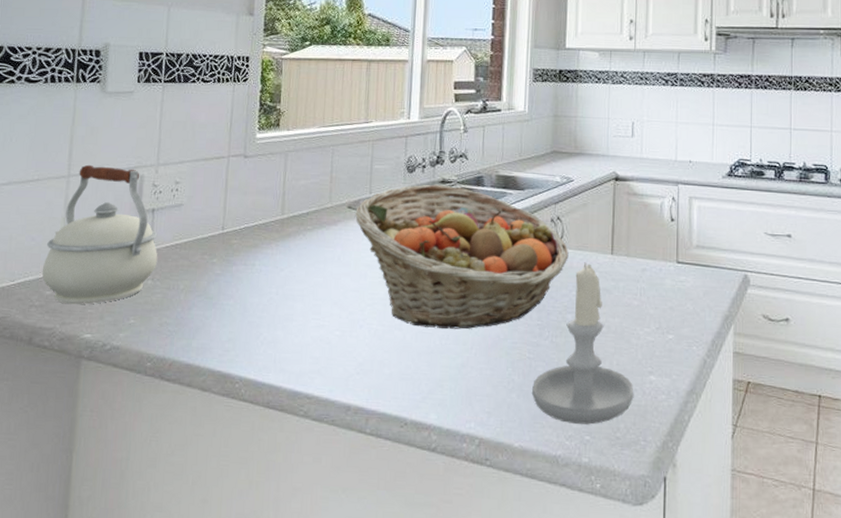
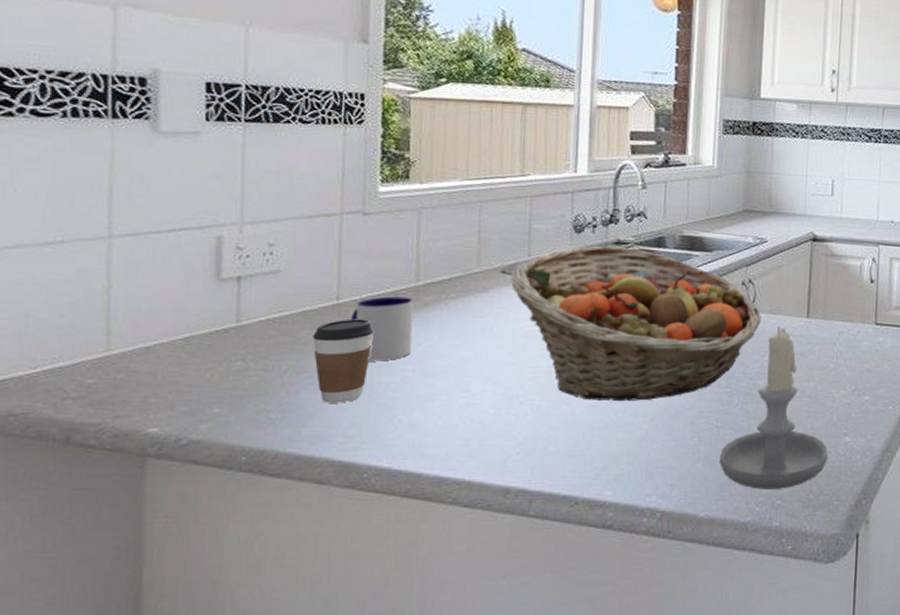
kettle: present [42,164,158,305] -> none [78,222,249,394]
coffee cup: none [203,246,248,320] -> present [313,319,374,403]
mug: none [232,227,279,284] -> present [351,296,414,362]

